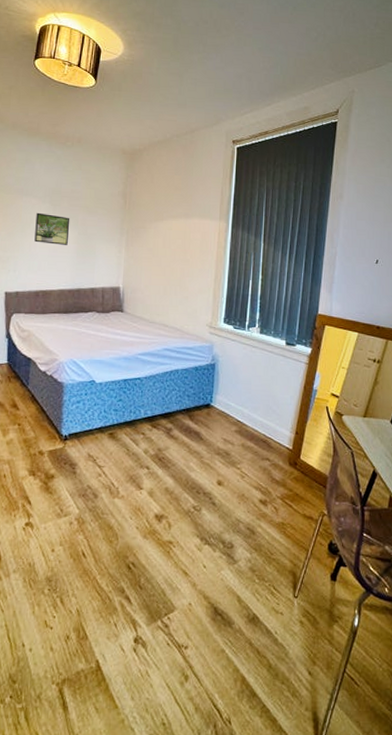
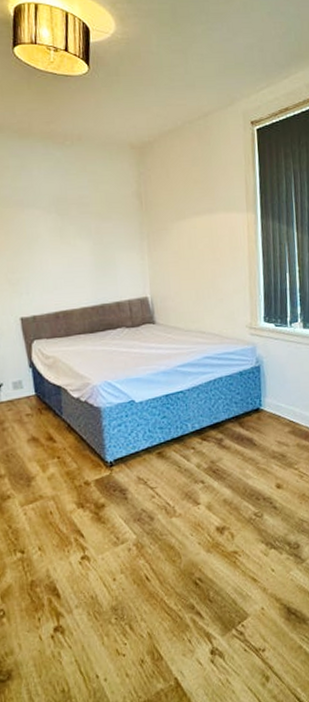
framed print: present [34,212,70,245] -> none [42,225,83,259]

